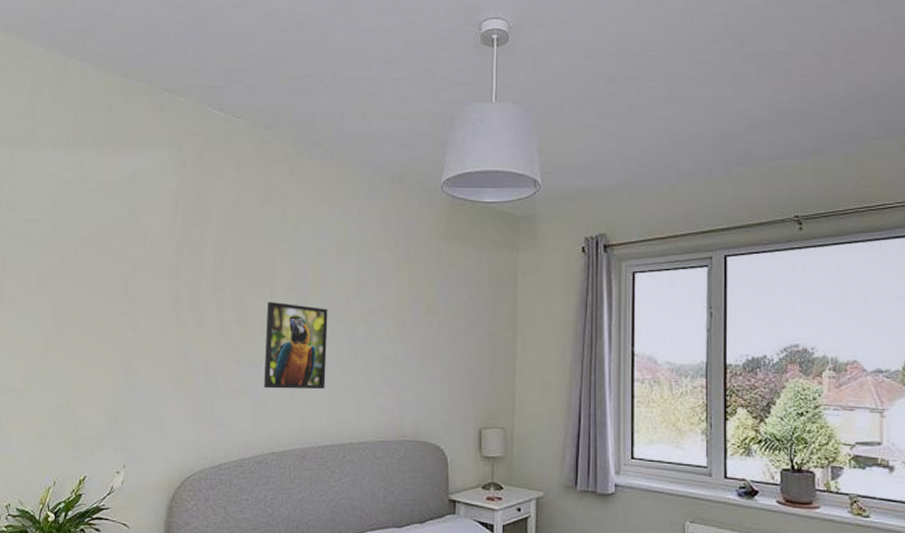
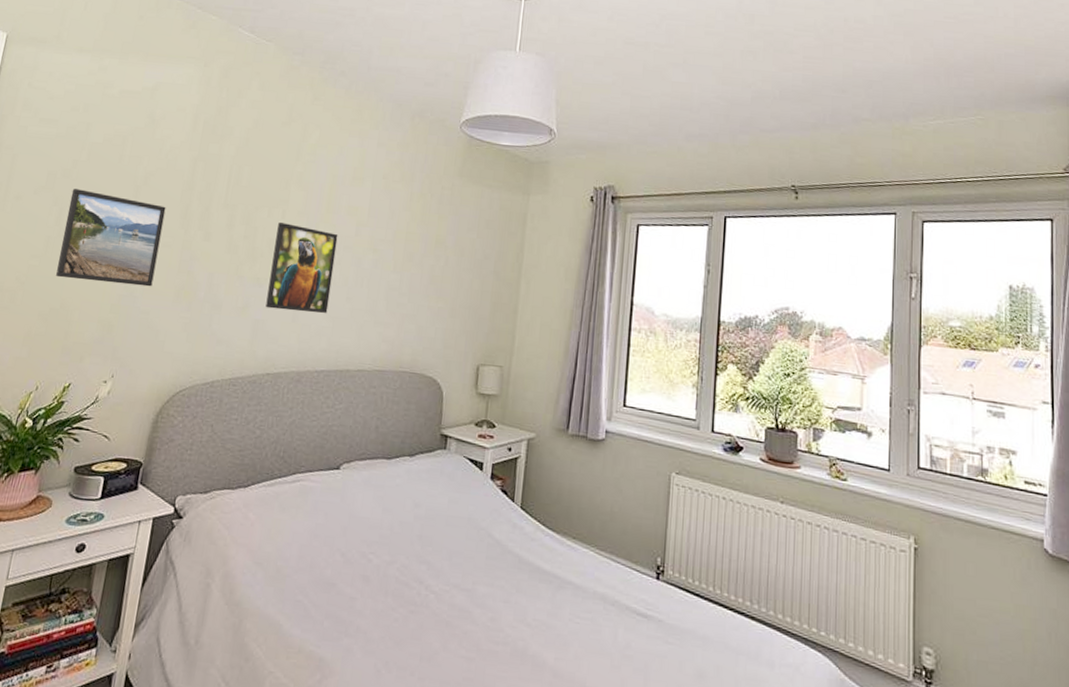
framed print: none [59,286,156,377] -> present [56,189,166,287]

